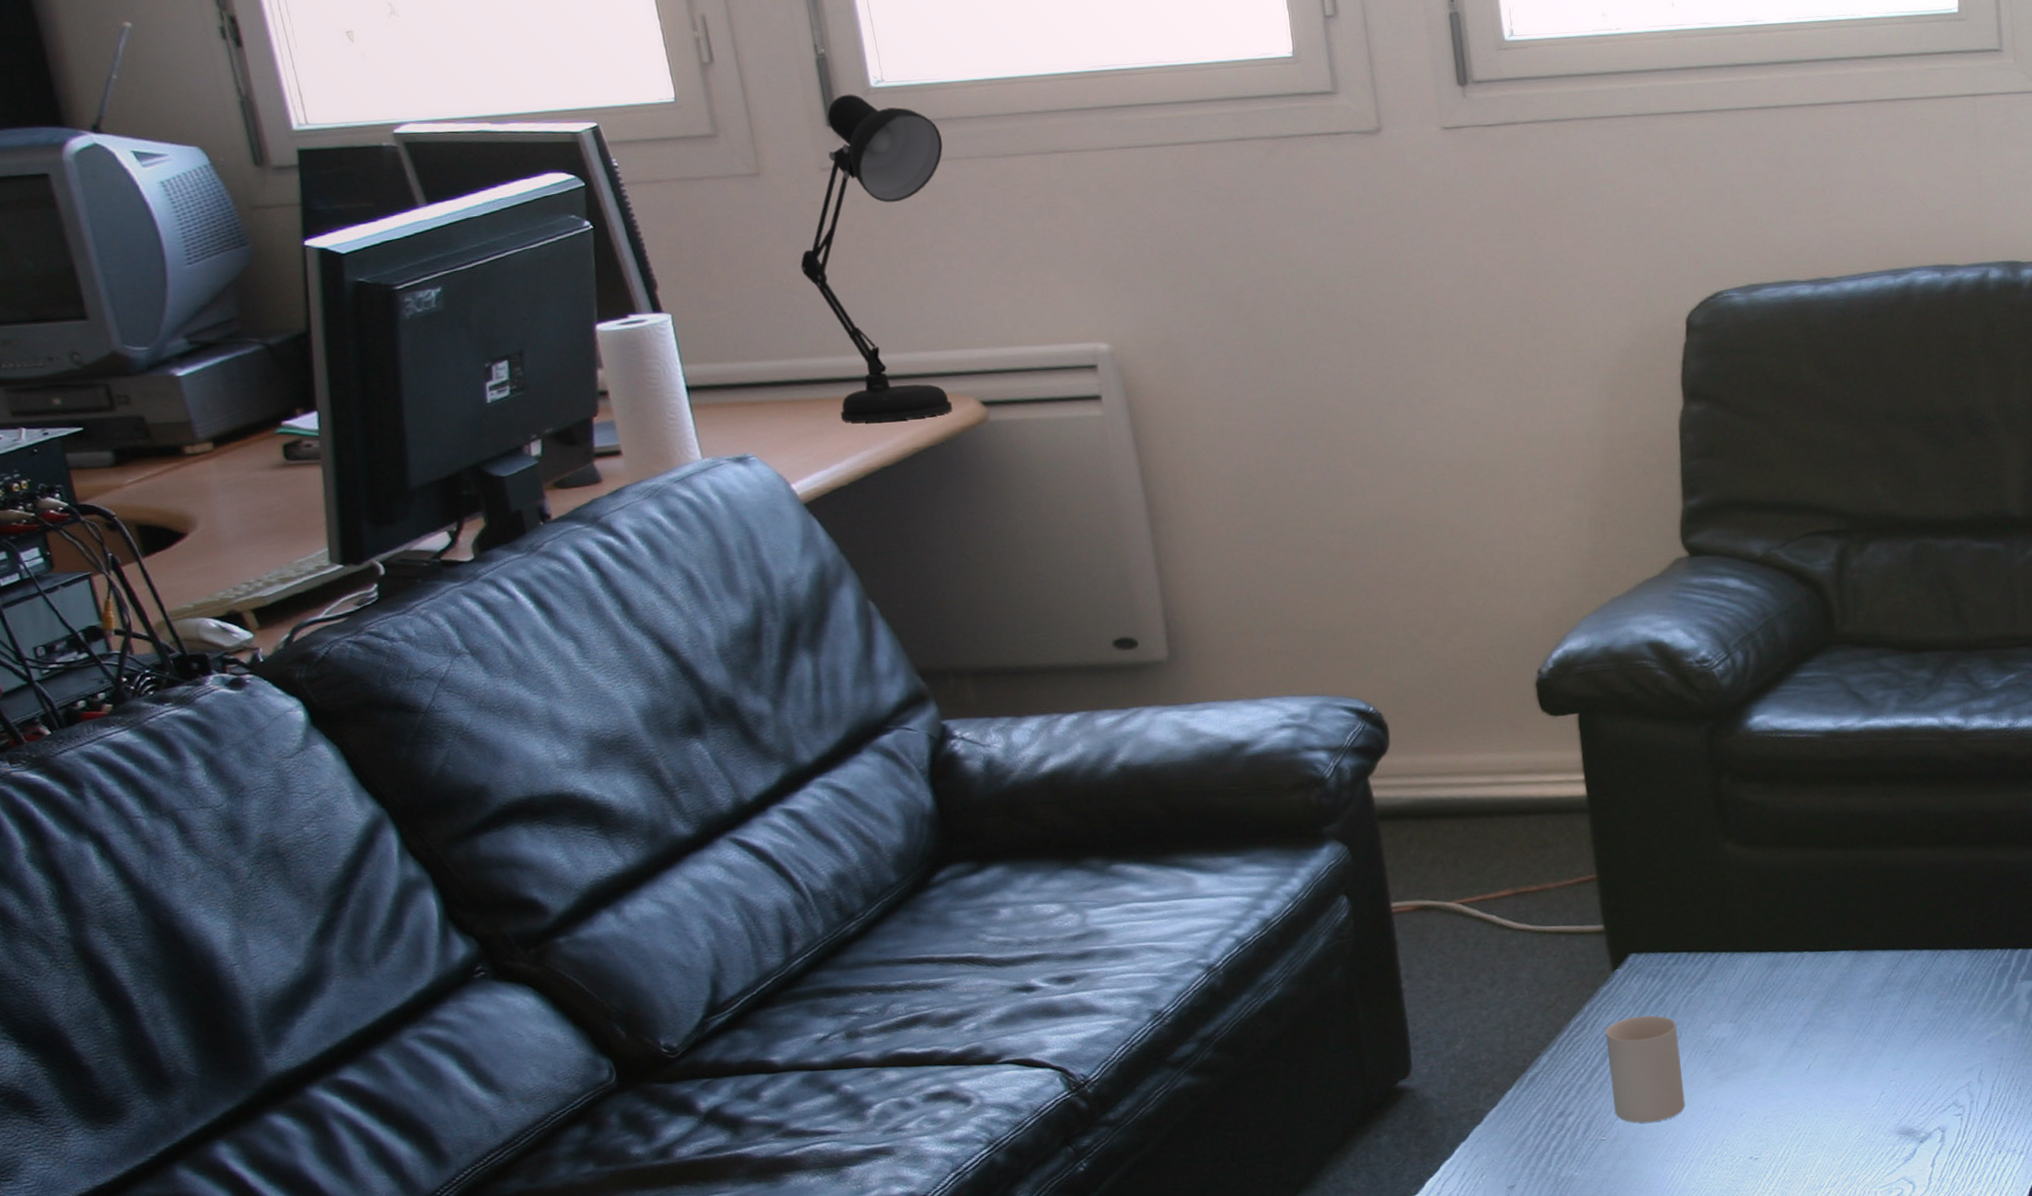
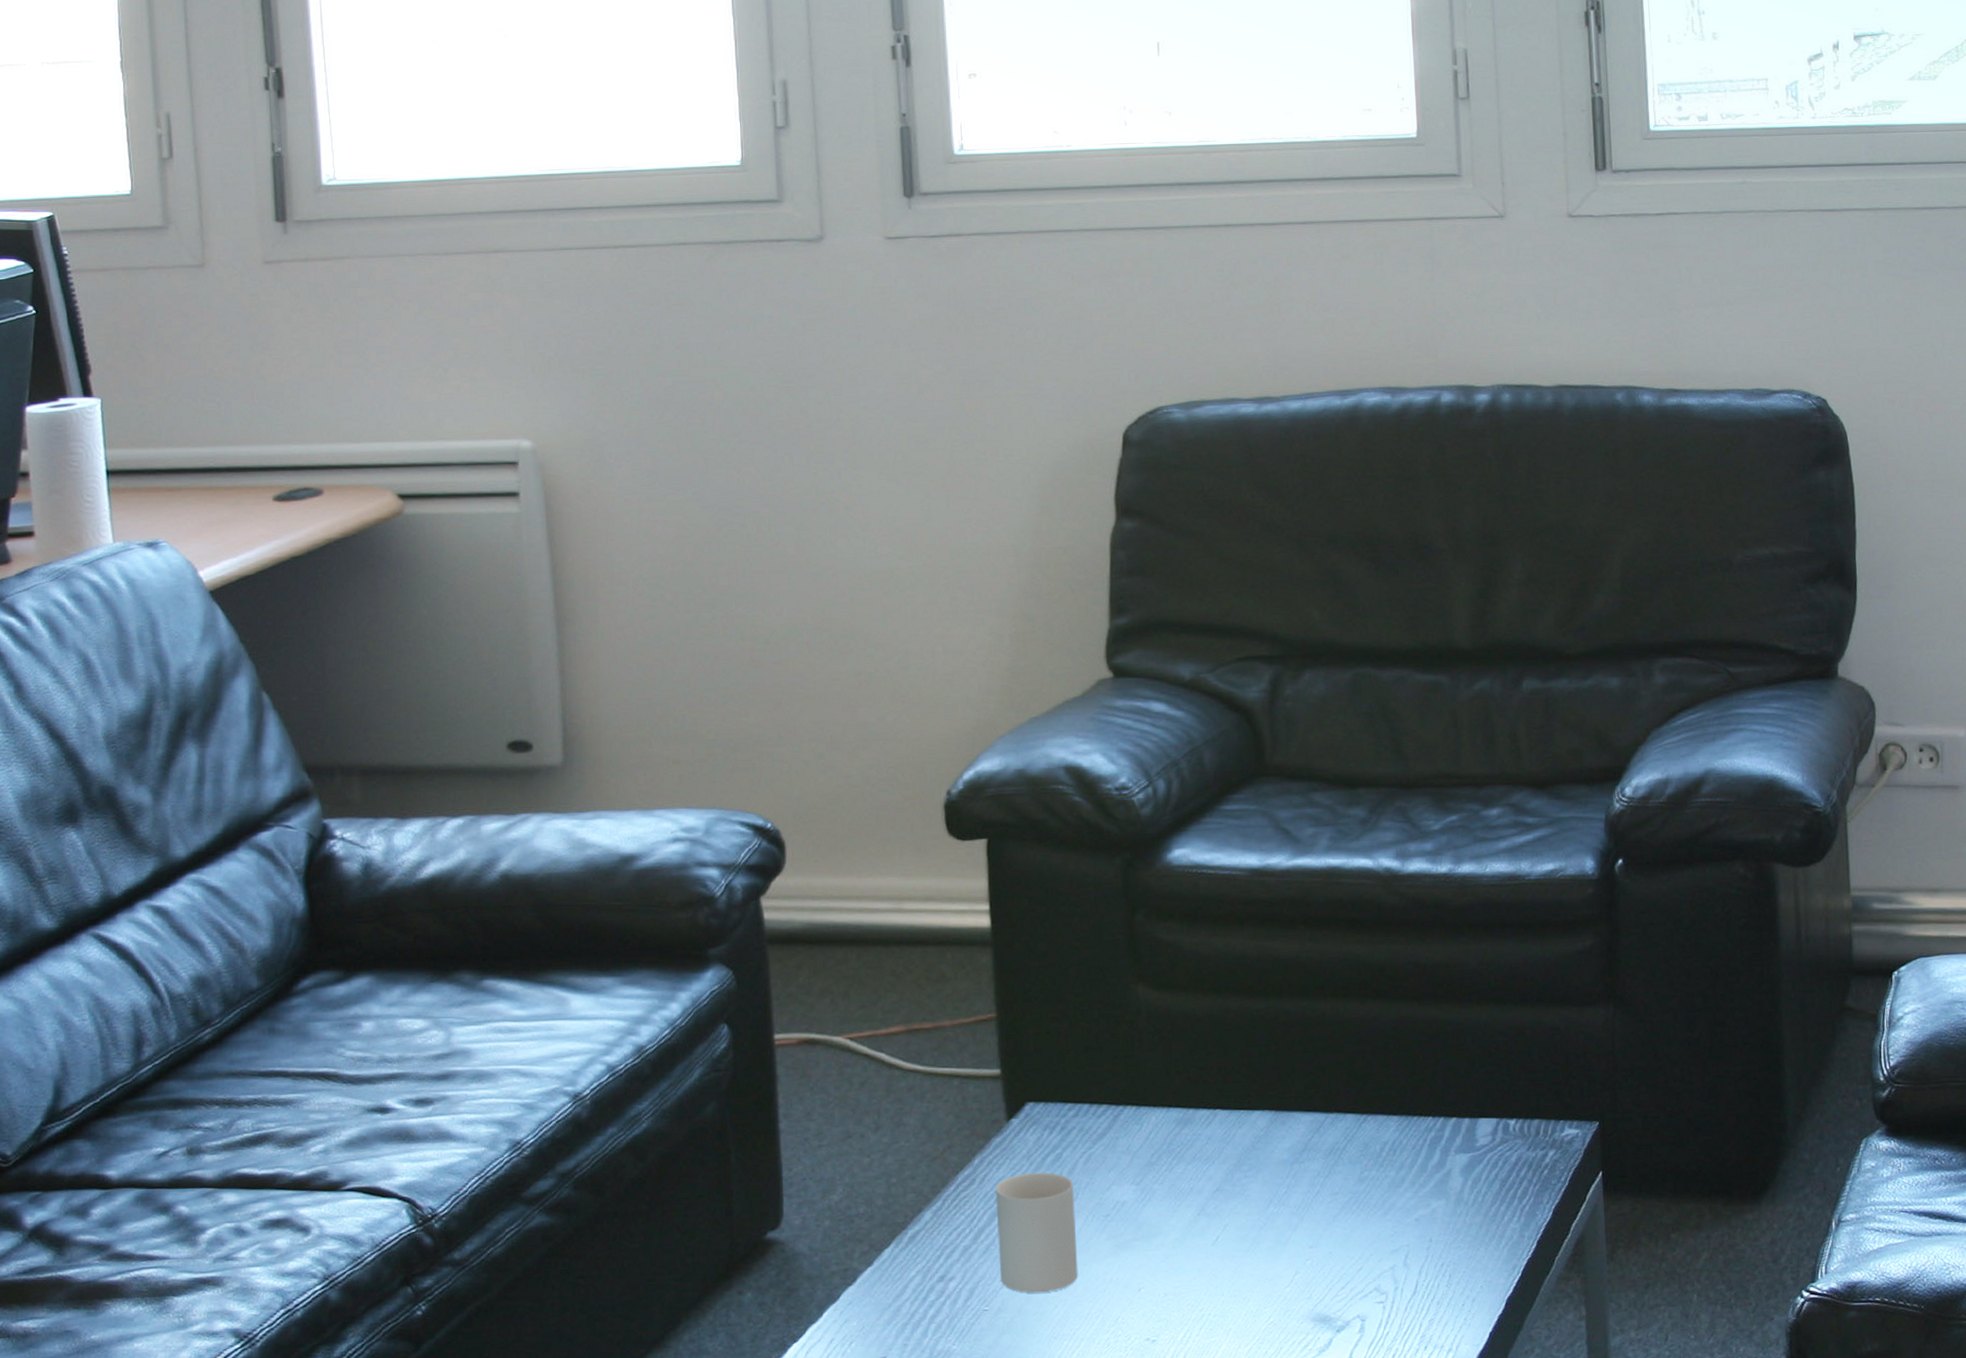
desk lamp: present [800,94,953,423] -> none [234,191,386,512]

